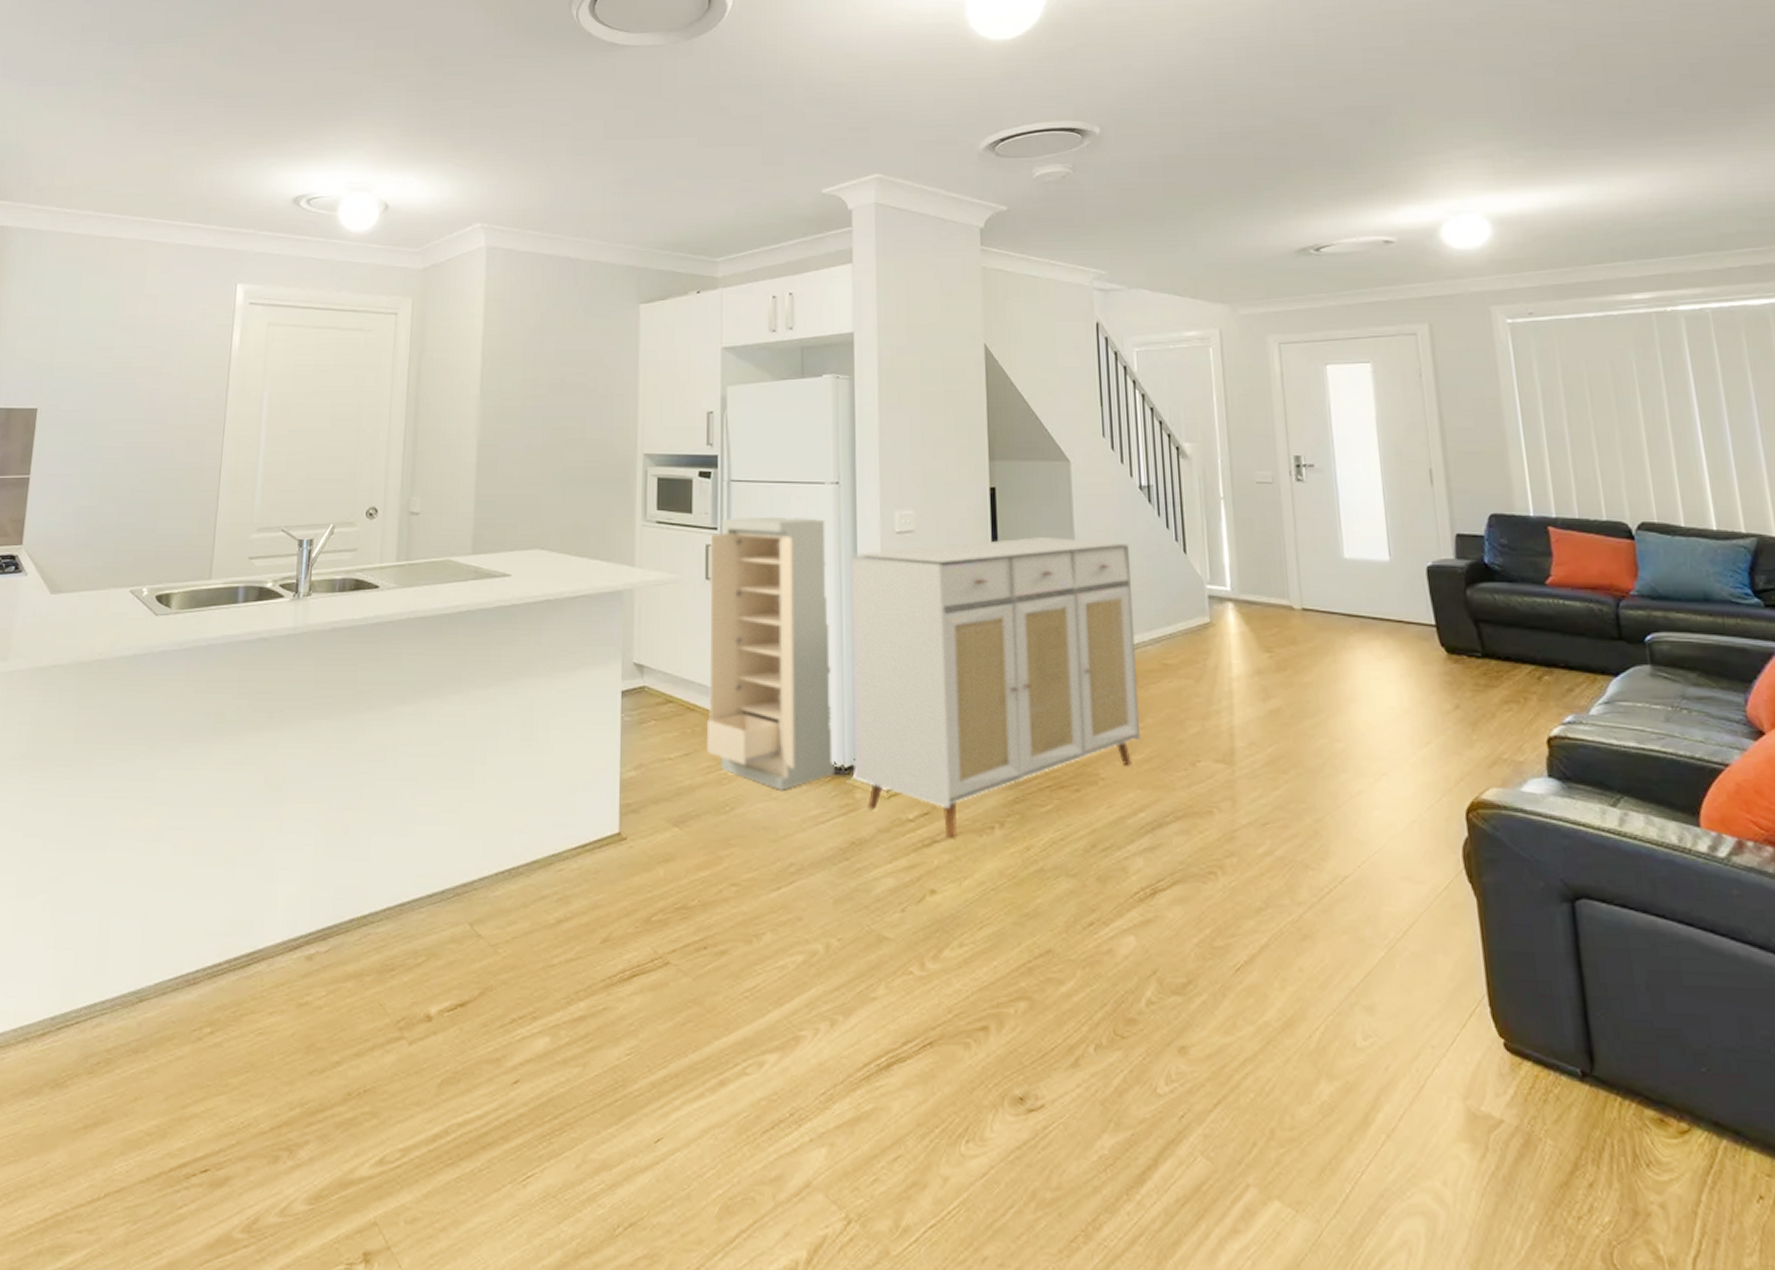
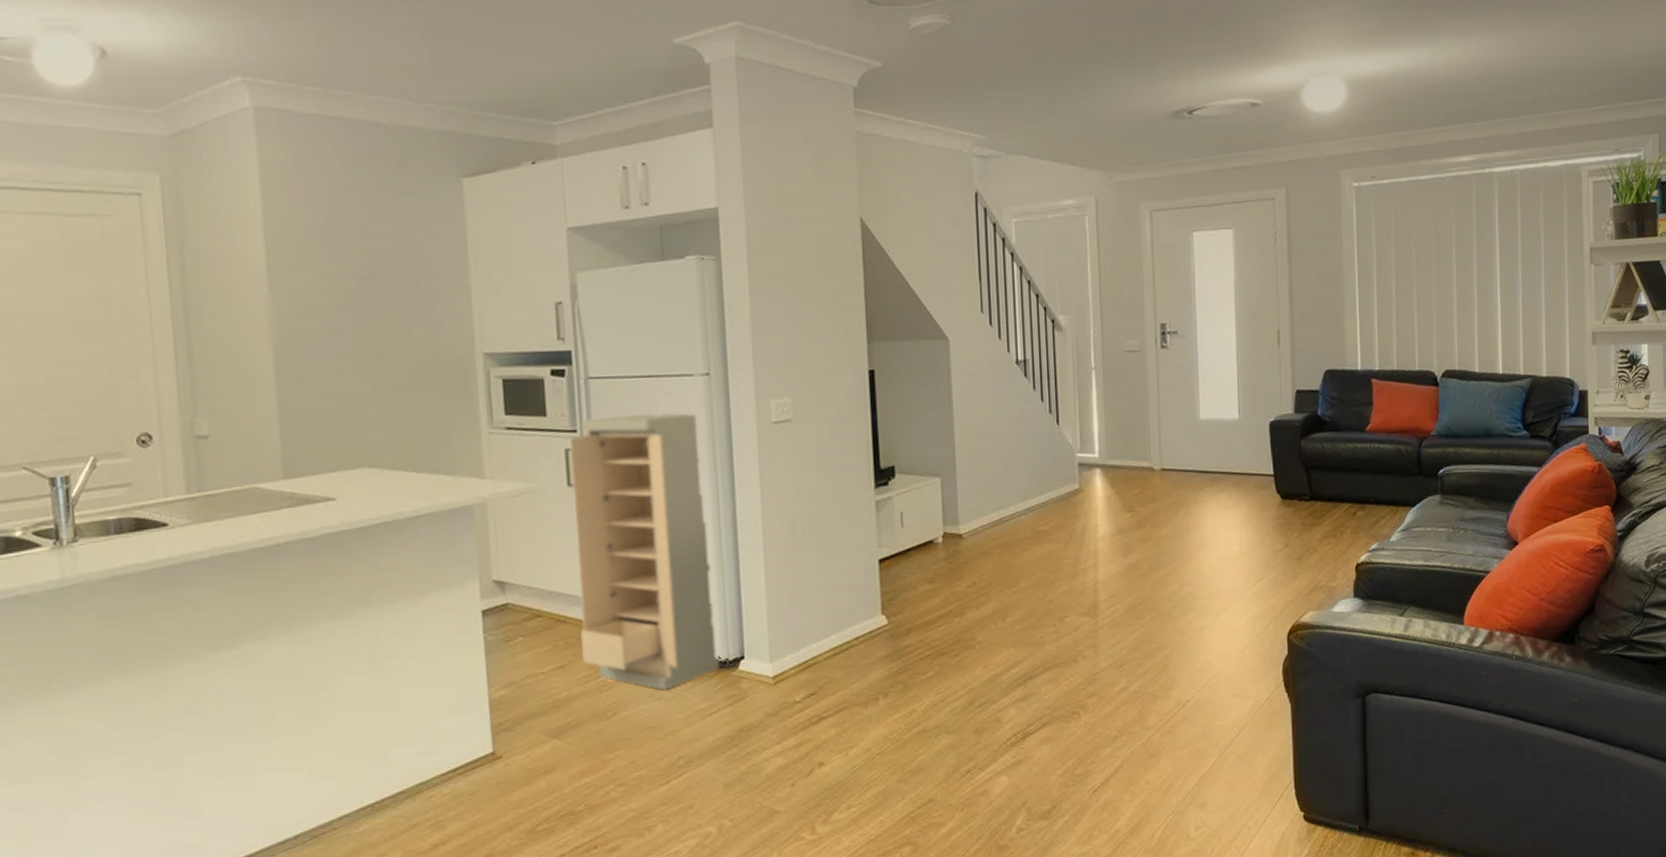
sideboard: present [849,537,1140,838] -> none [724,417,1014,713]

